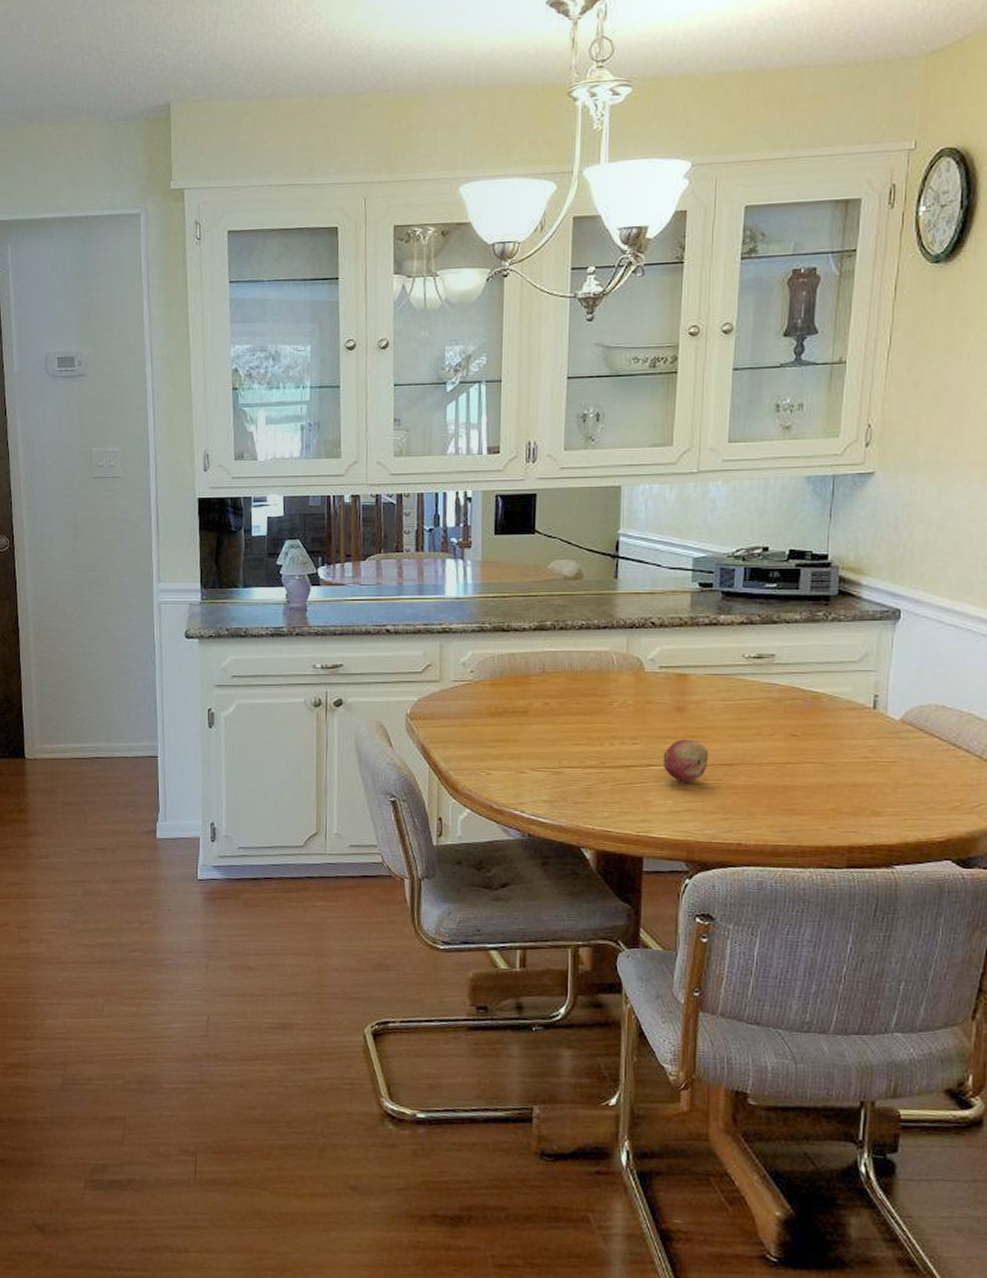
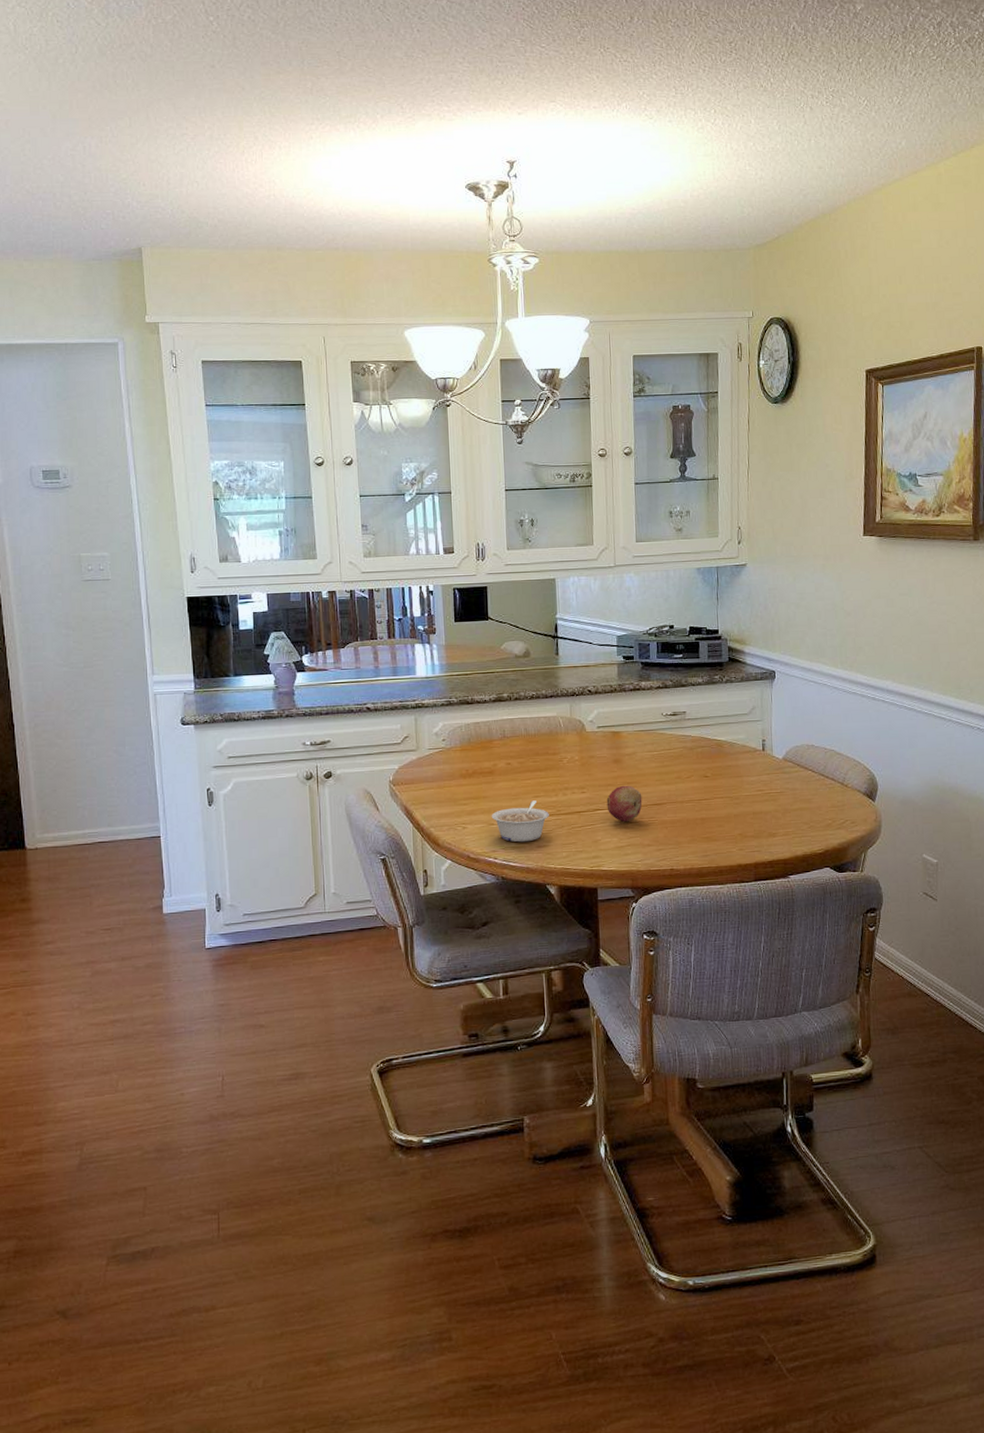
legume: none [521,749,591,796] -> present [491,800,549,843]

